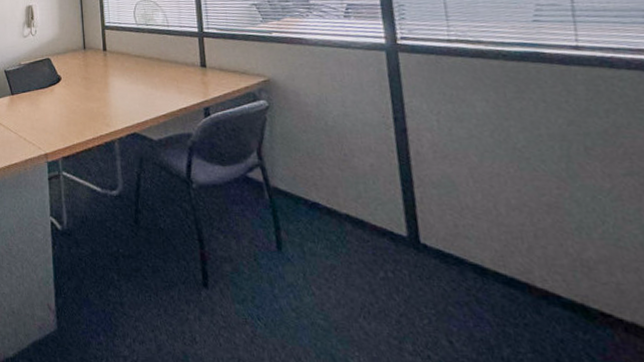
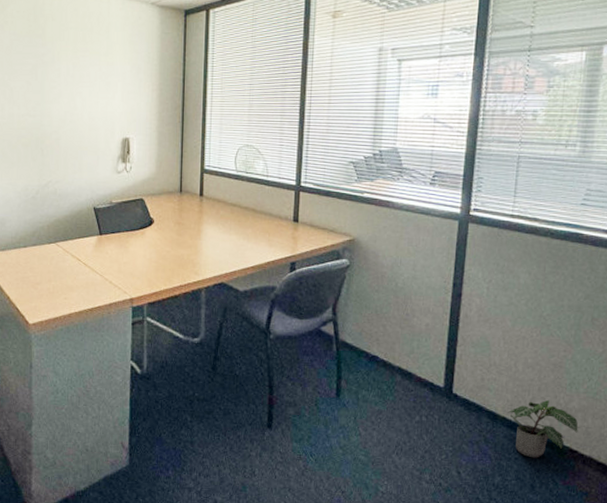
potted plant: none [500,248,606,324] -> present [508,399,578,458]

